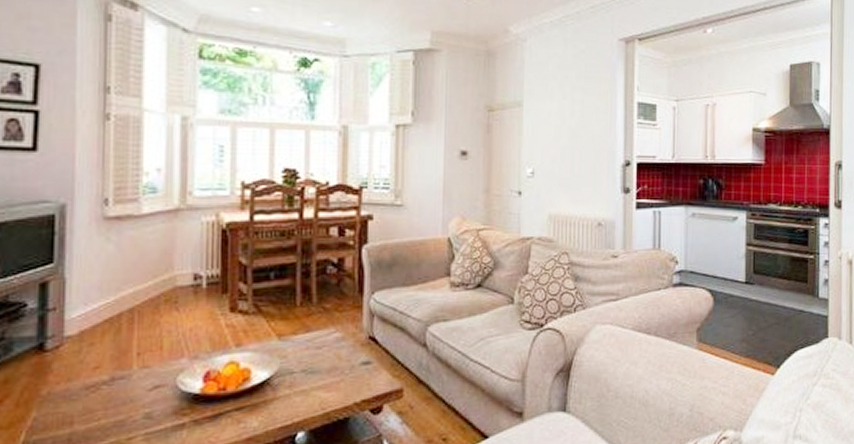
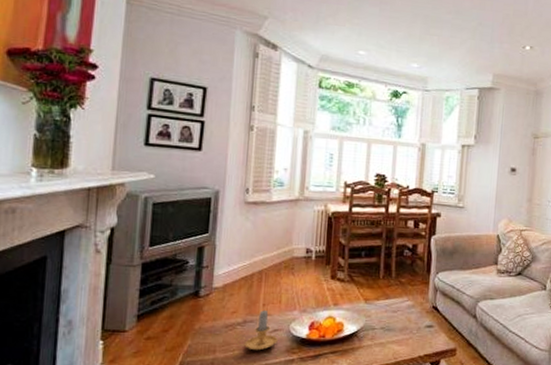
candle: none [102,360,161,417] -> present [236,309,278,351]

